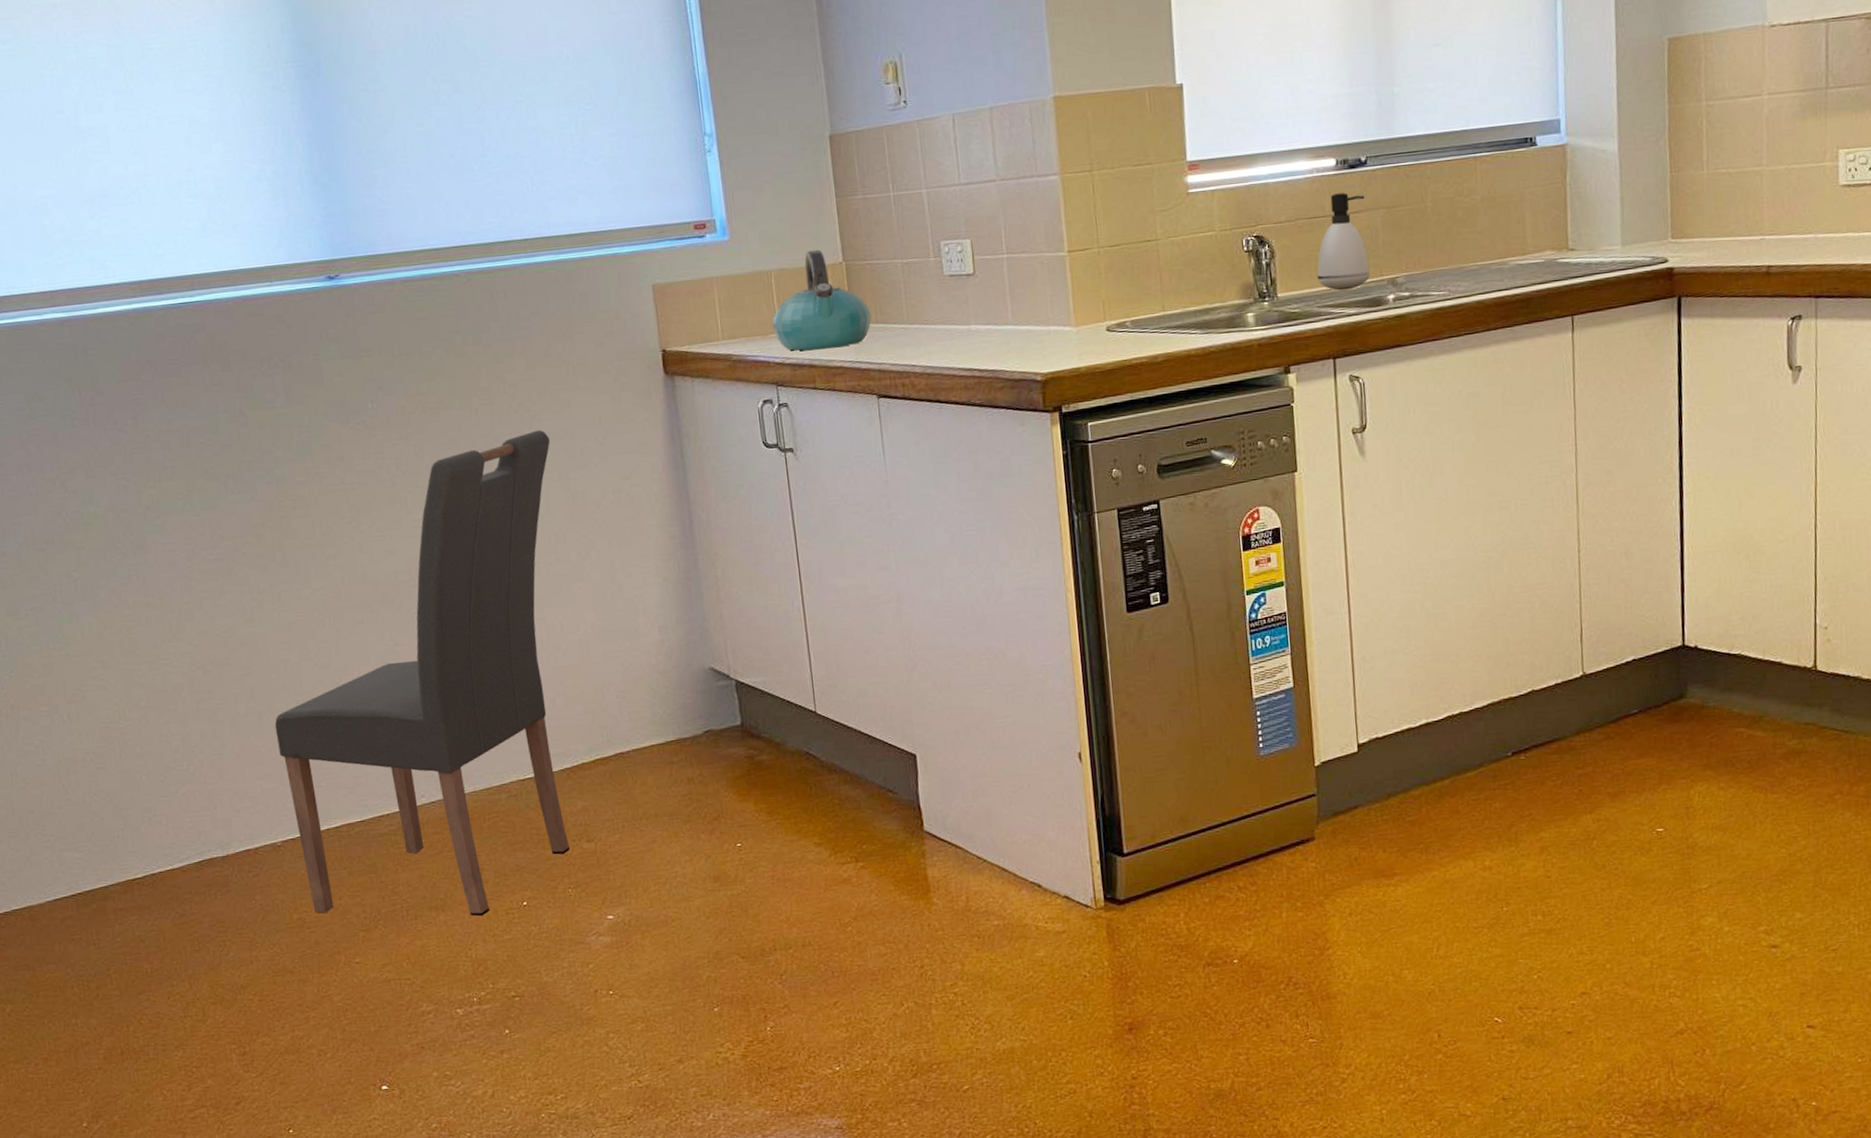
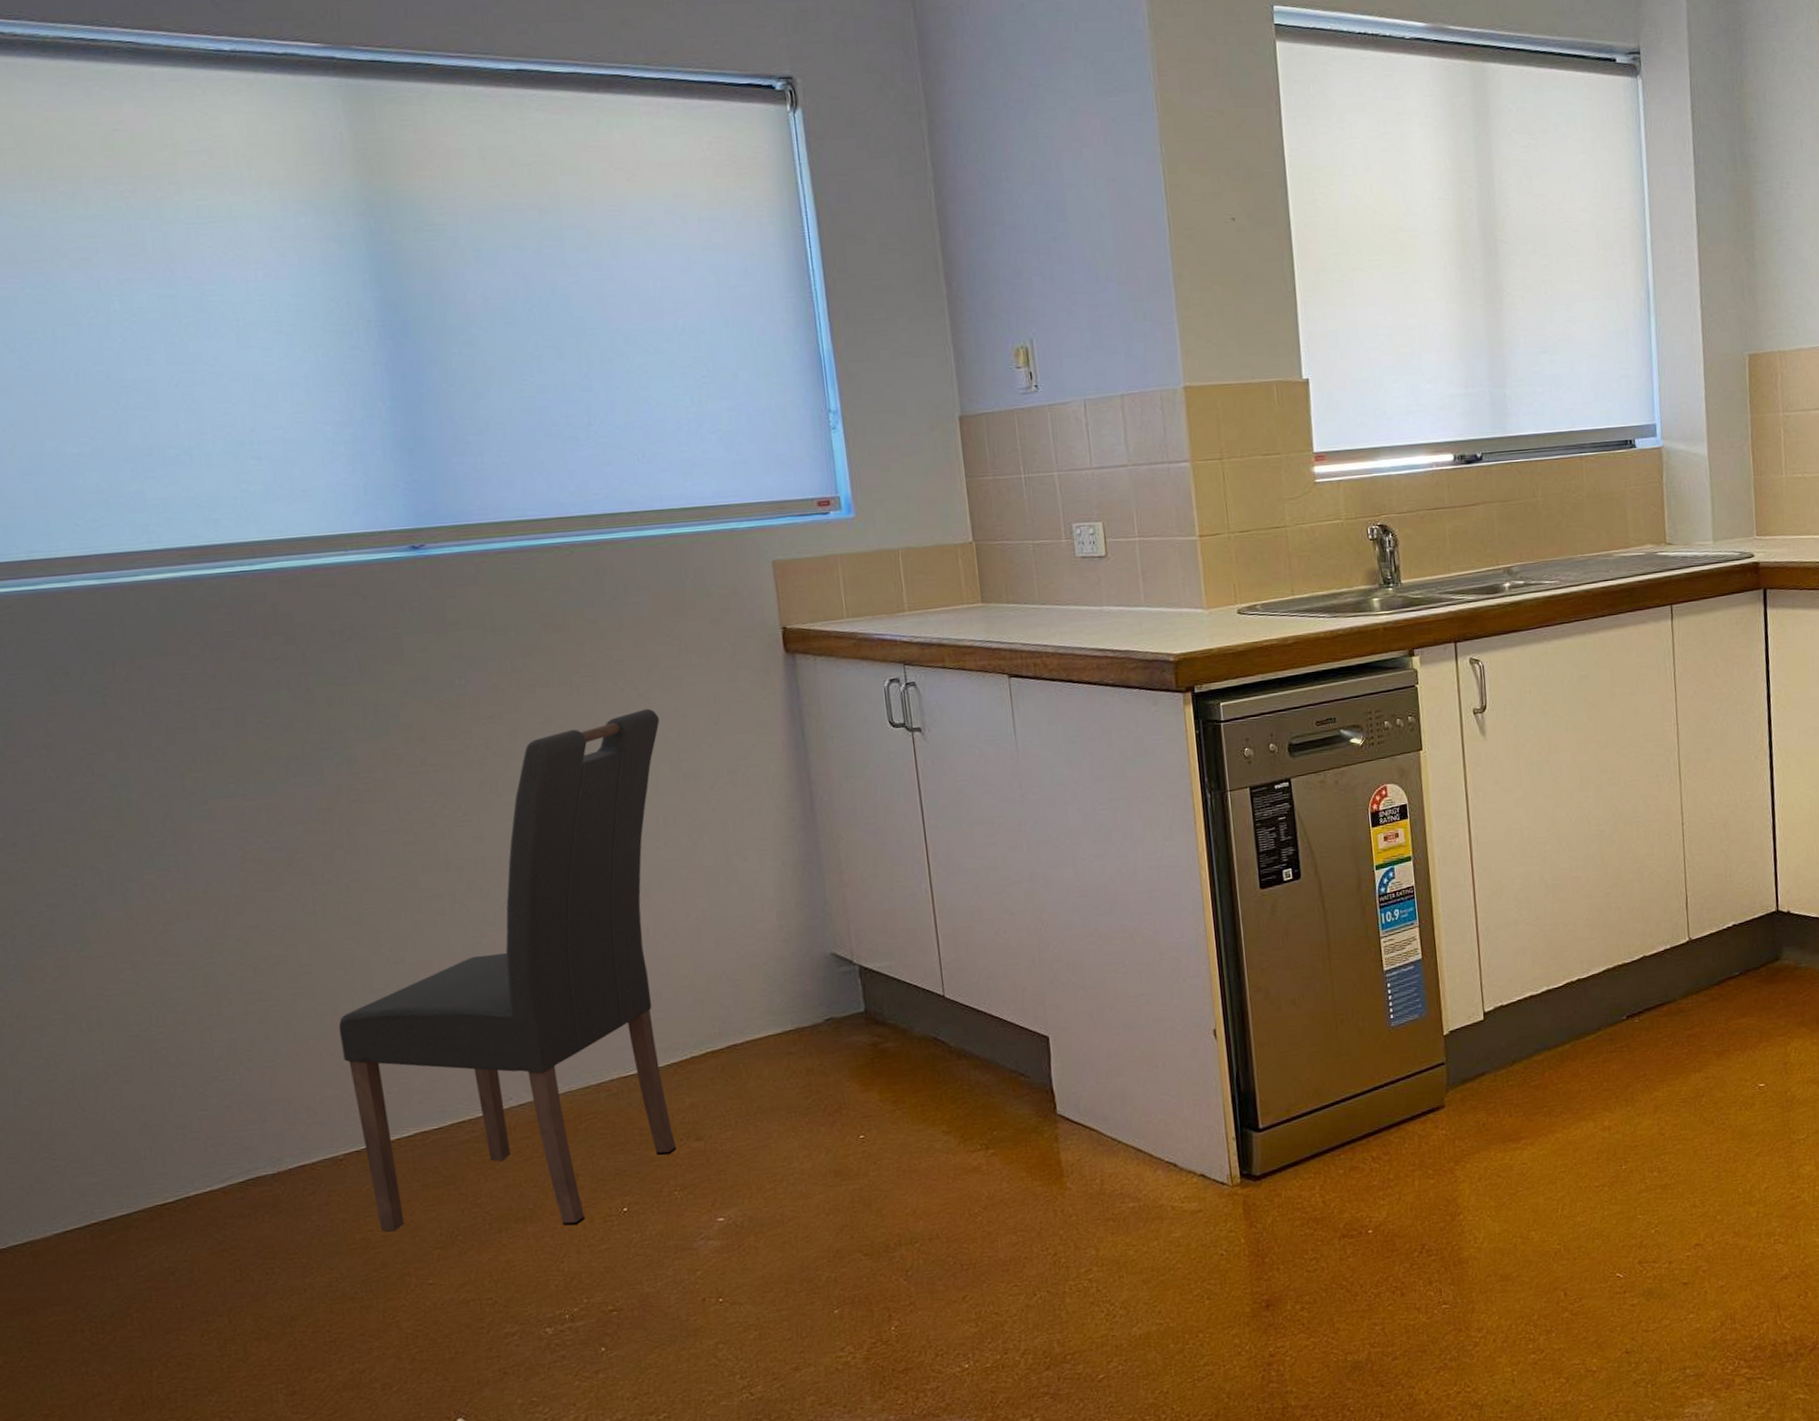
kettle: present [772,249,872,351] -> none [899,529,1003,630]
soap dispenser: present [1316,192,1370,291] -> none [1437,486,1487,578]

